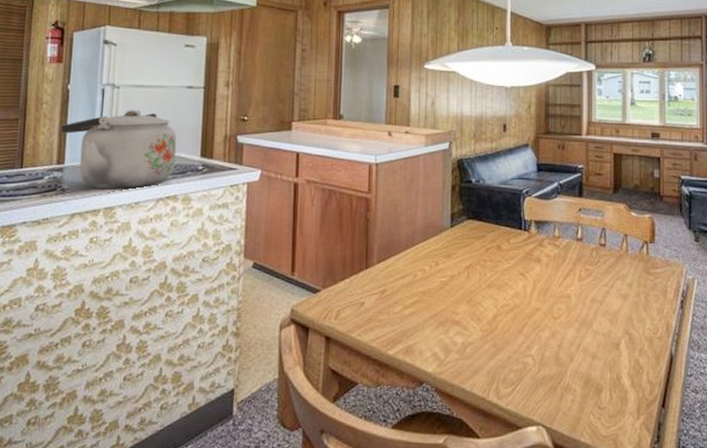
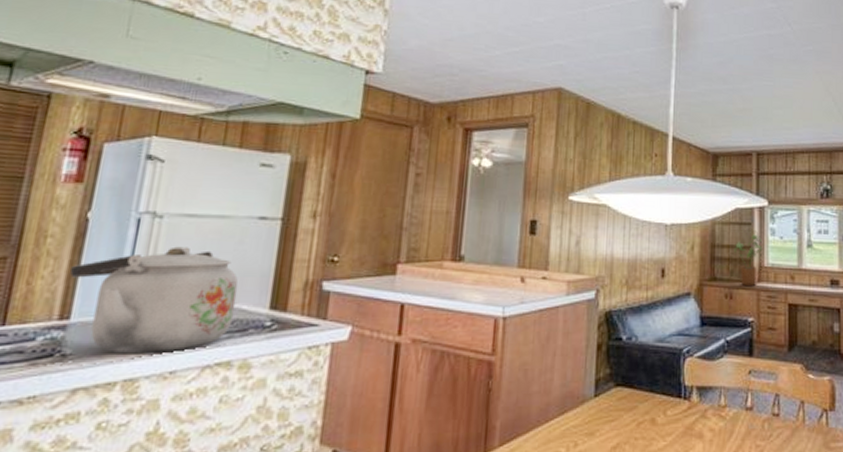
house plant: none [565,94,591,139] -> present [734,234,763,287]

